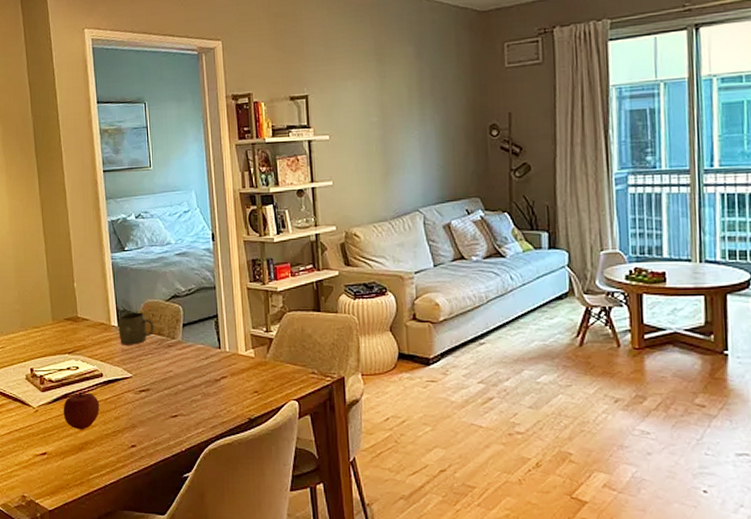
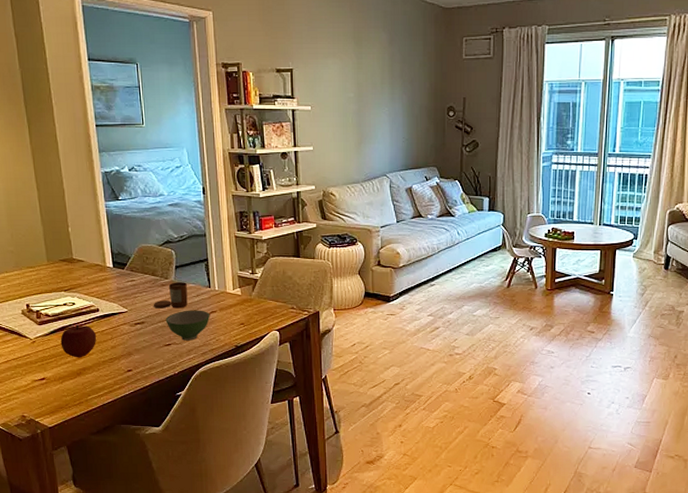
mug: present [118,312,154,345] -> none [113,255,148,284]
candle: none [159,342,196,373] -> present [153,282,188,309]
bowl: none [172,375,221,412] -> present [165,310,211,341]

